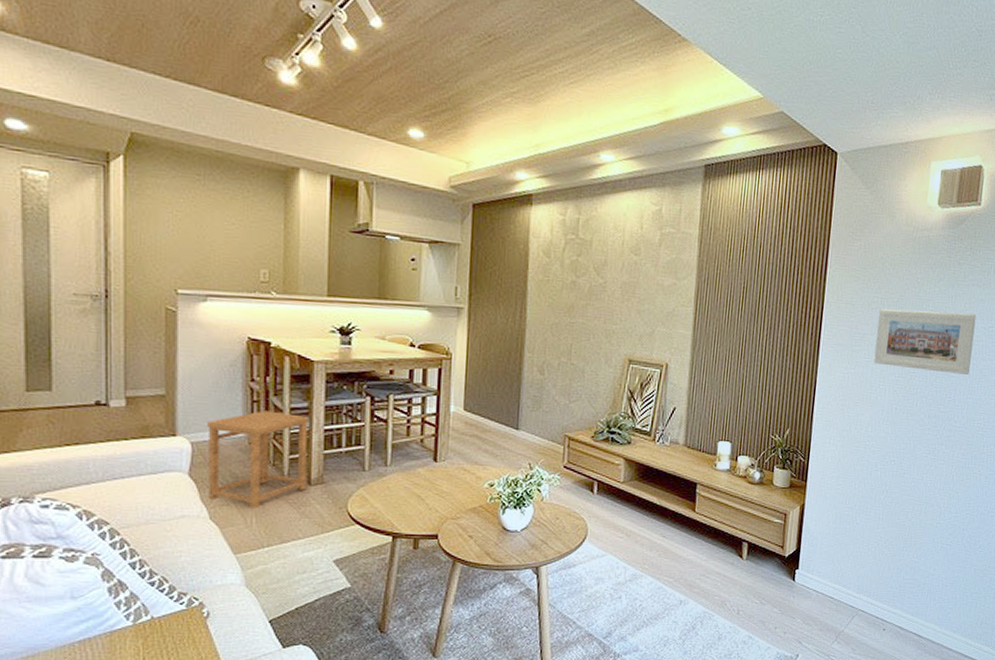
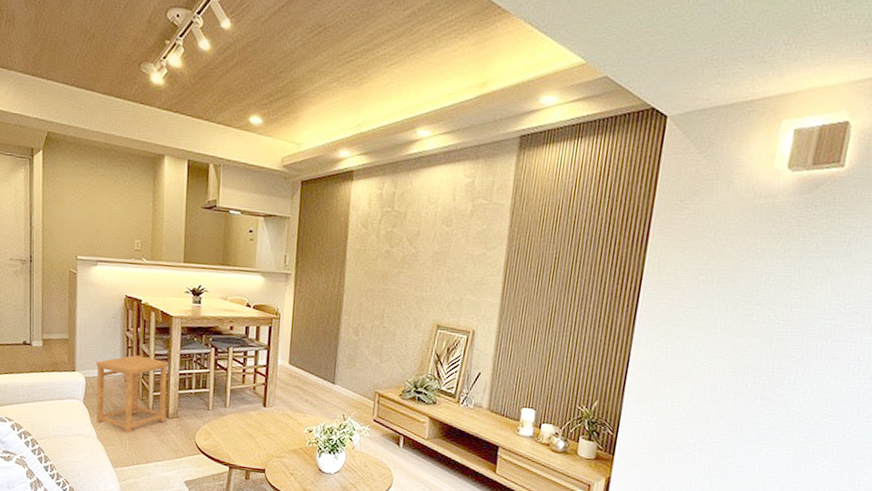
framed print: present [873,309,977,375] -> none [697,281,830,356]

